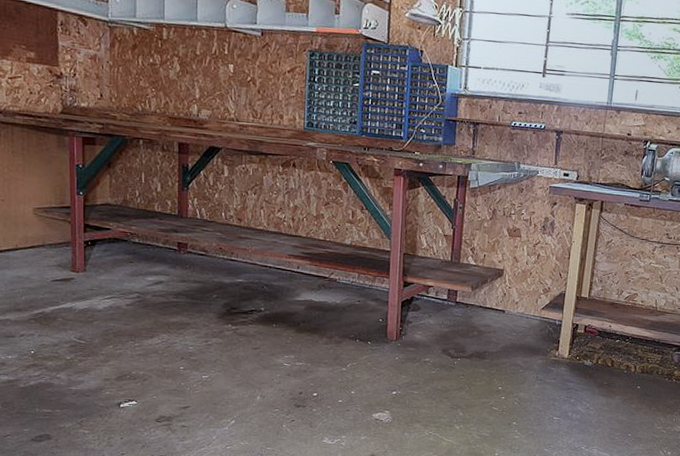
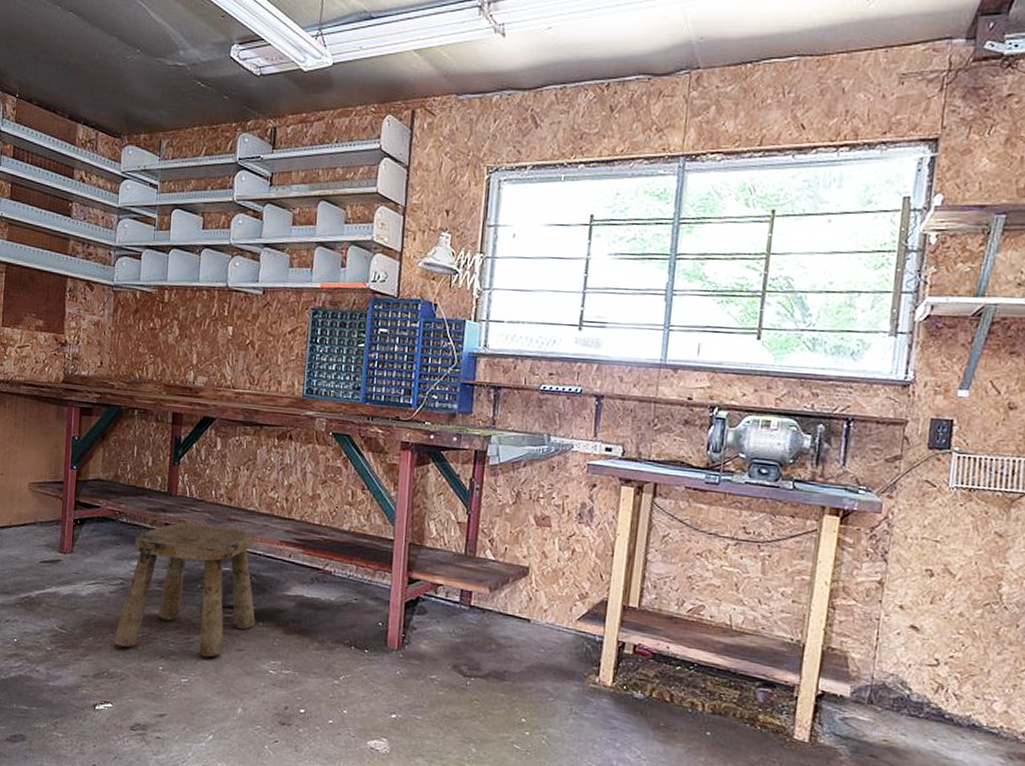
stool: none [133,242,269,356] -> present [113,523,256,658]

